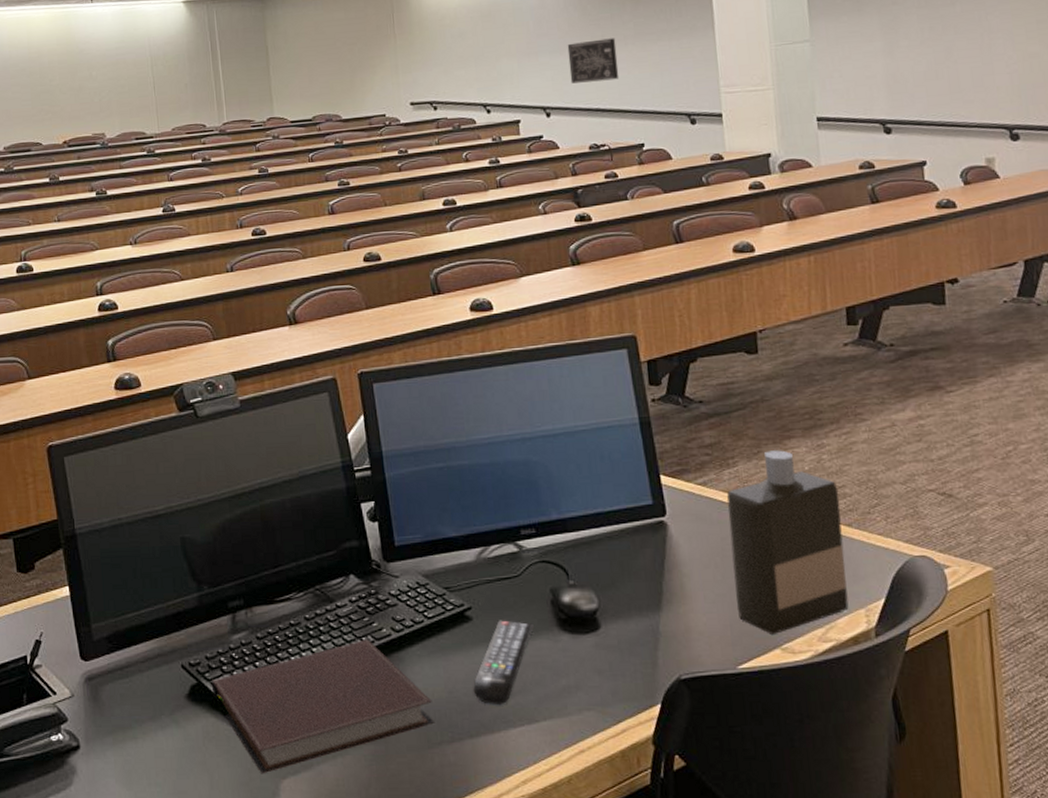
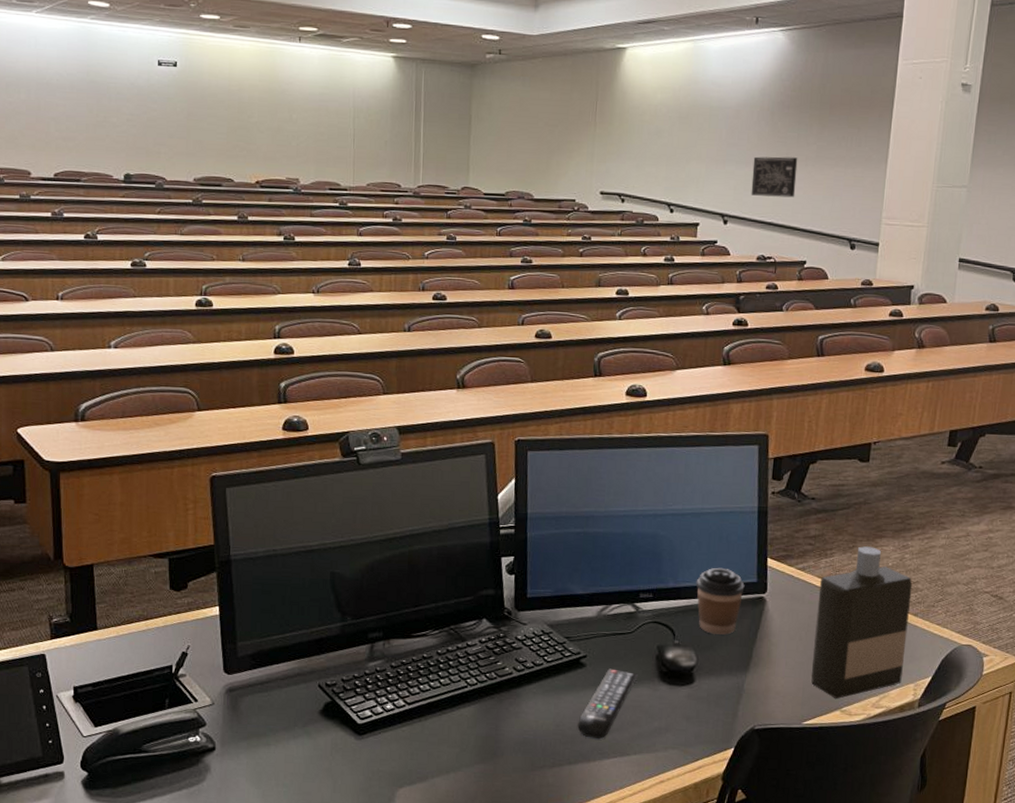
notebook: present [211,639,435,774] -> none [344,675,541,783]
coffee cup: none [582,491,640,570] -> present [696,567,745,635]

